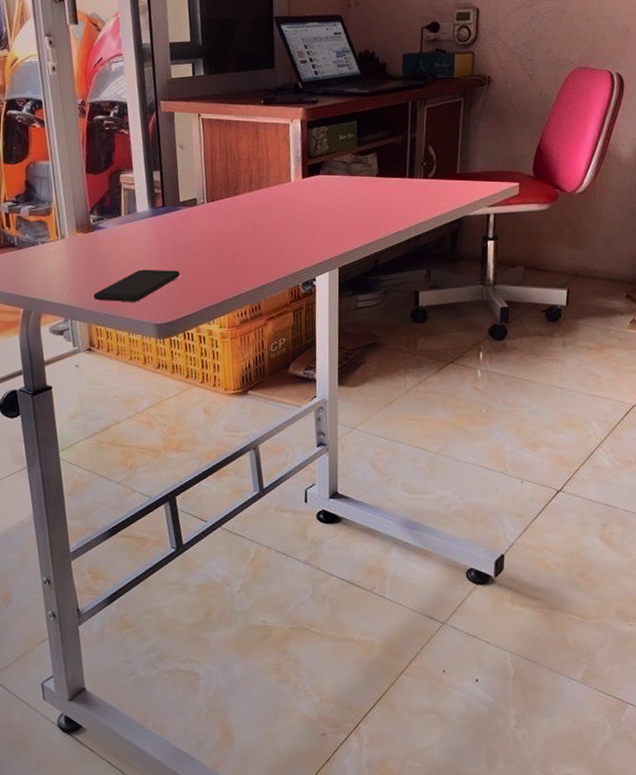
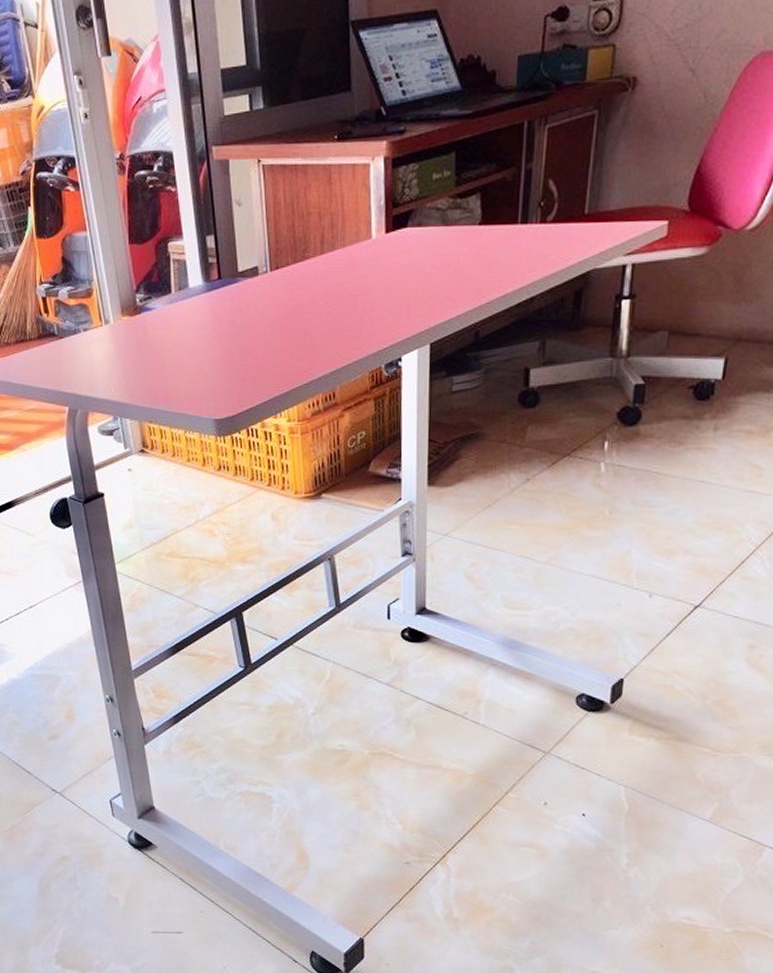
mobile phone: present [93,269,180,302] -> none [144,356,241,395]

